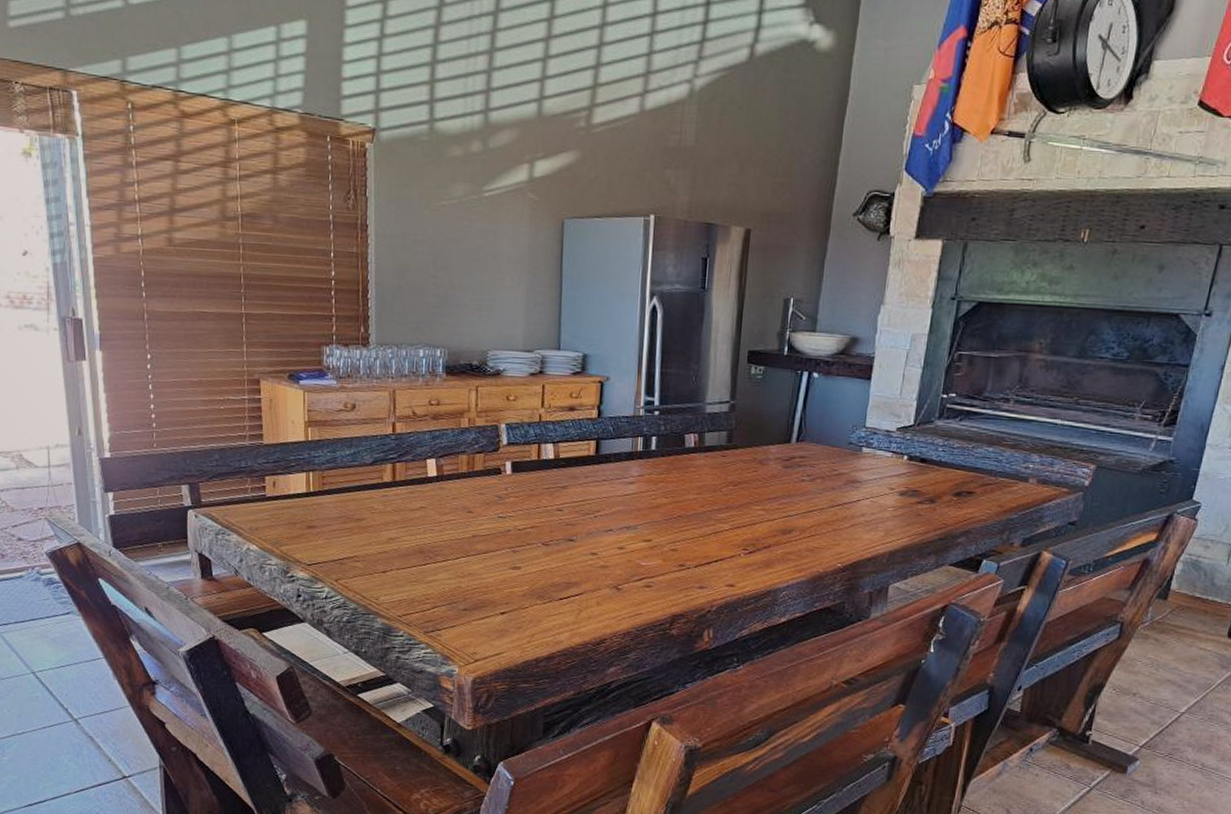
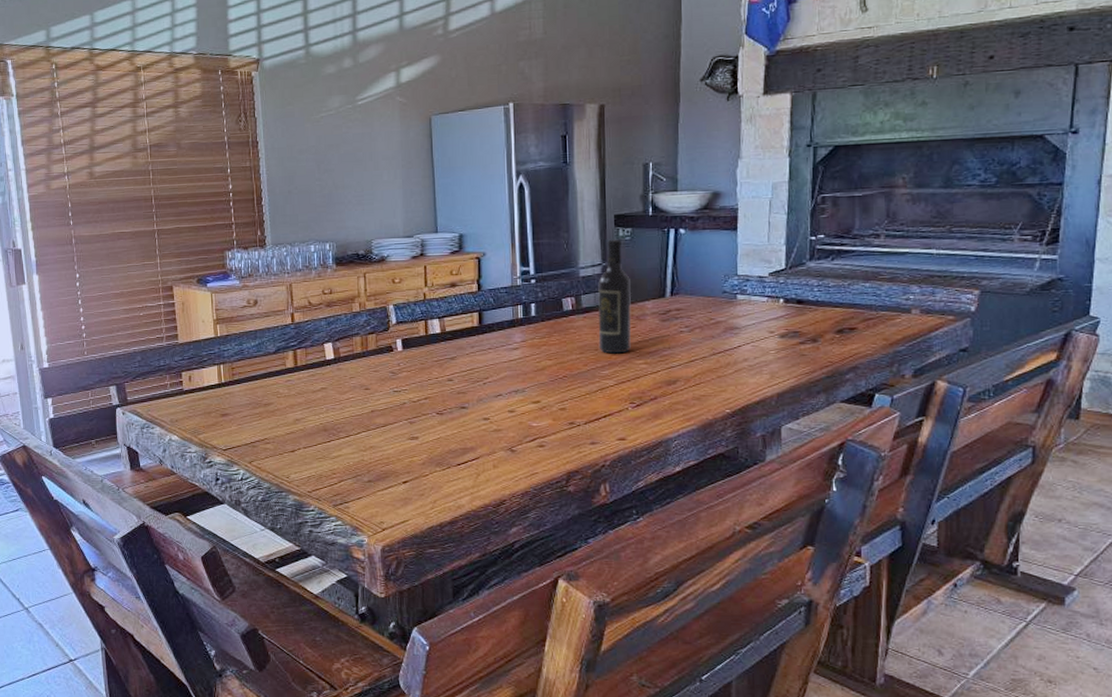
wine bottle: none [717,376,757,498] -> present [598,239,632,354]

